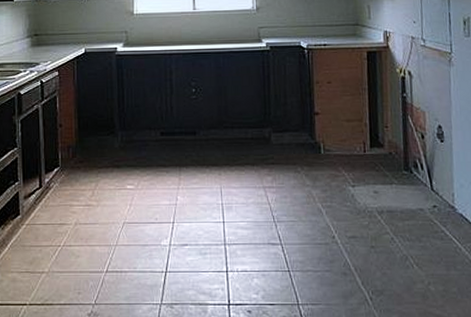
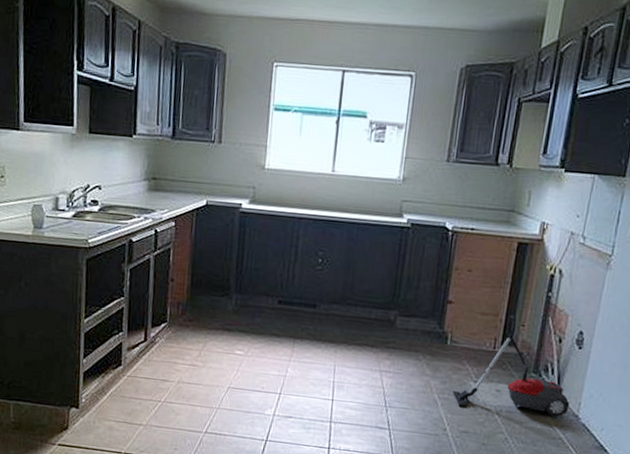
vacuum cleaner: none [334,119,444,212] -> present [452,315,570,417]

